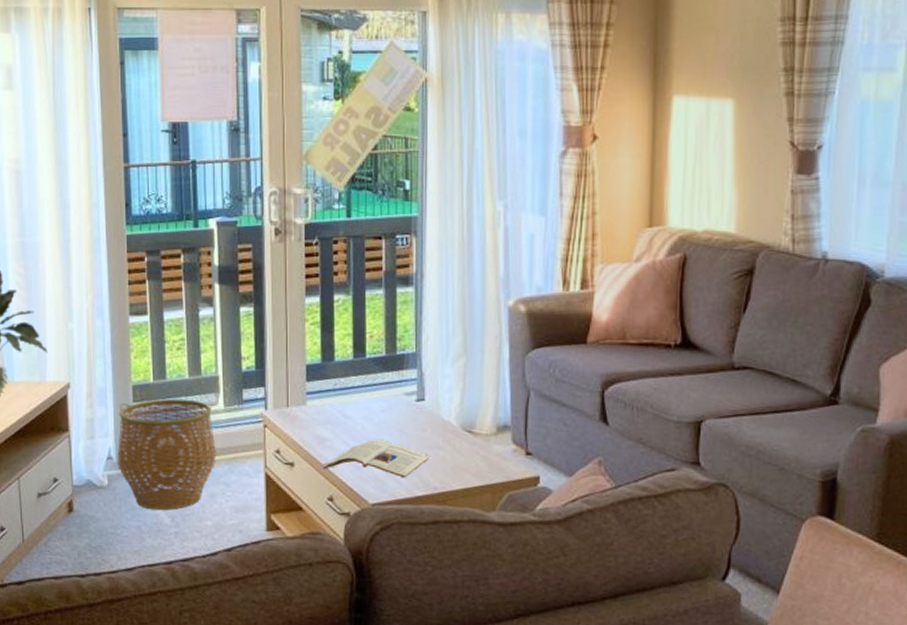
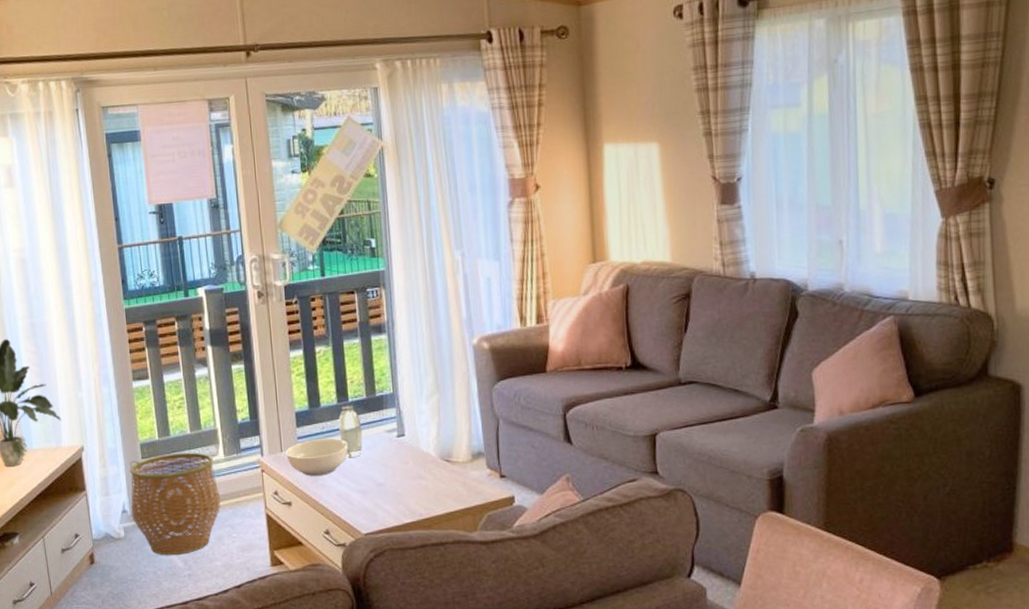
bowl: none [291,396,361,437] -> present [285,438,348,476]
magazine: present [323,439,431,478] -> none [318,474,414,508]
vase: none [353,361,378,419] -> present [338,405,363,457]

